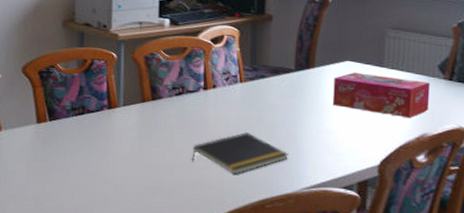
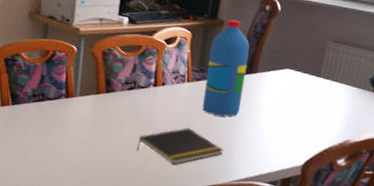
water bottle: none [260,14,304,117] -> present [202,20,250,117]
tissue box: present [333,72,430,118] -> none [269,80,360,126]

